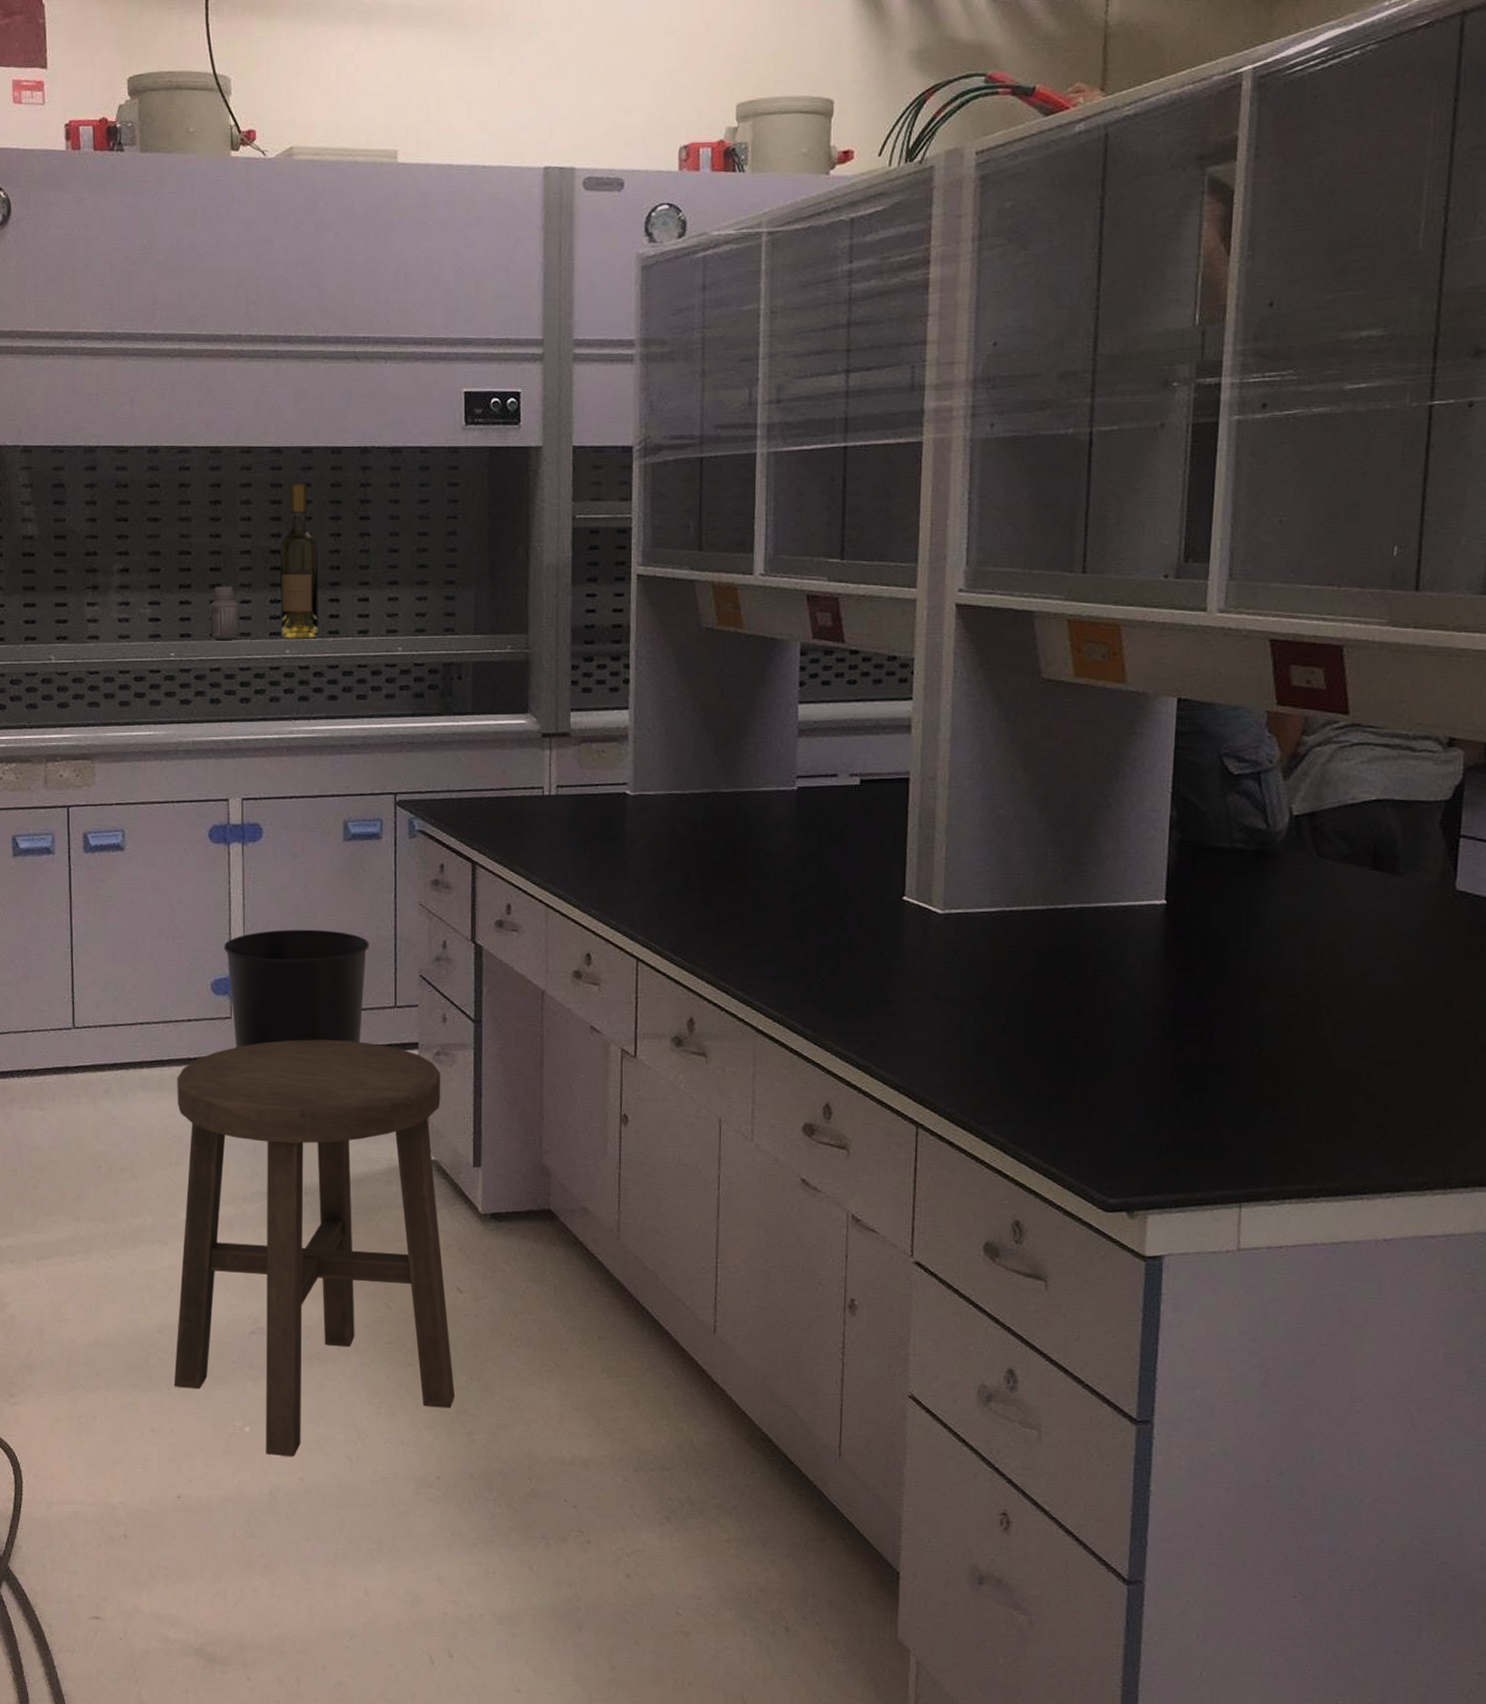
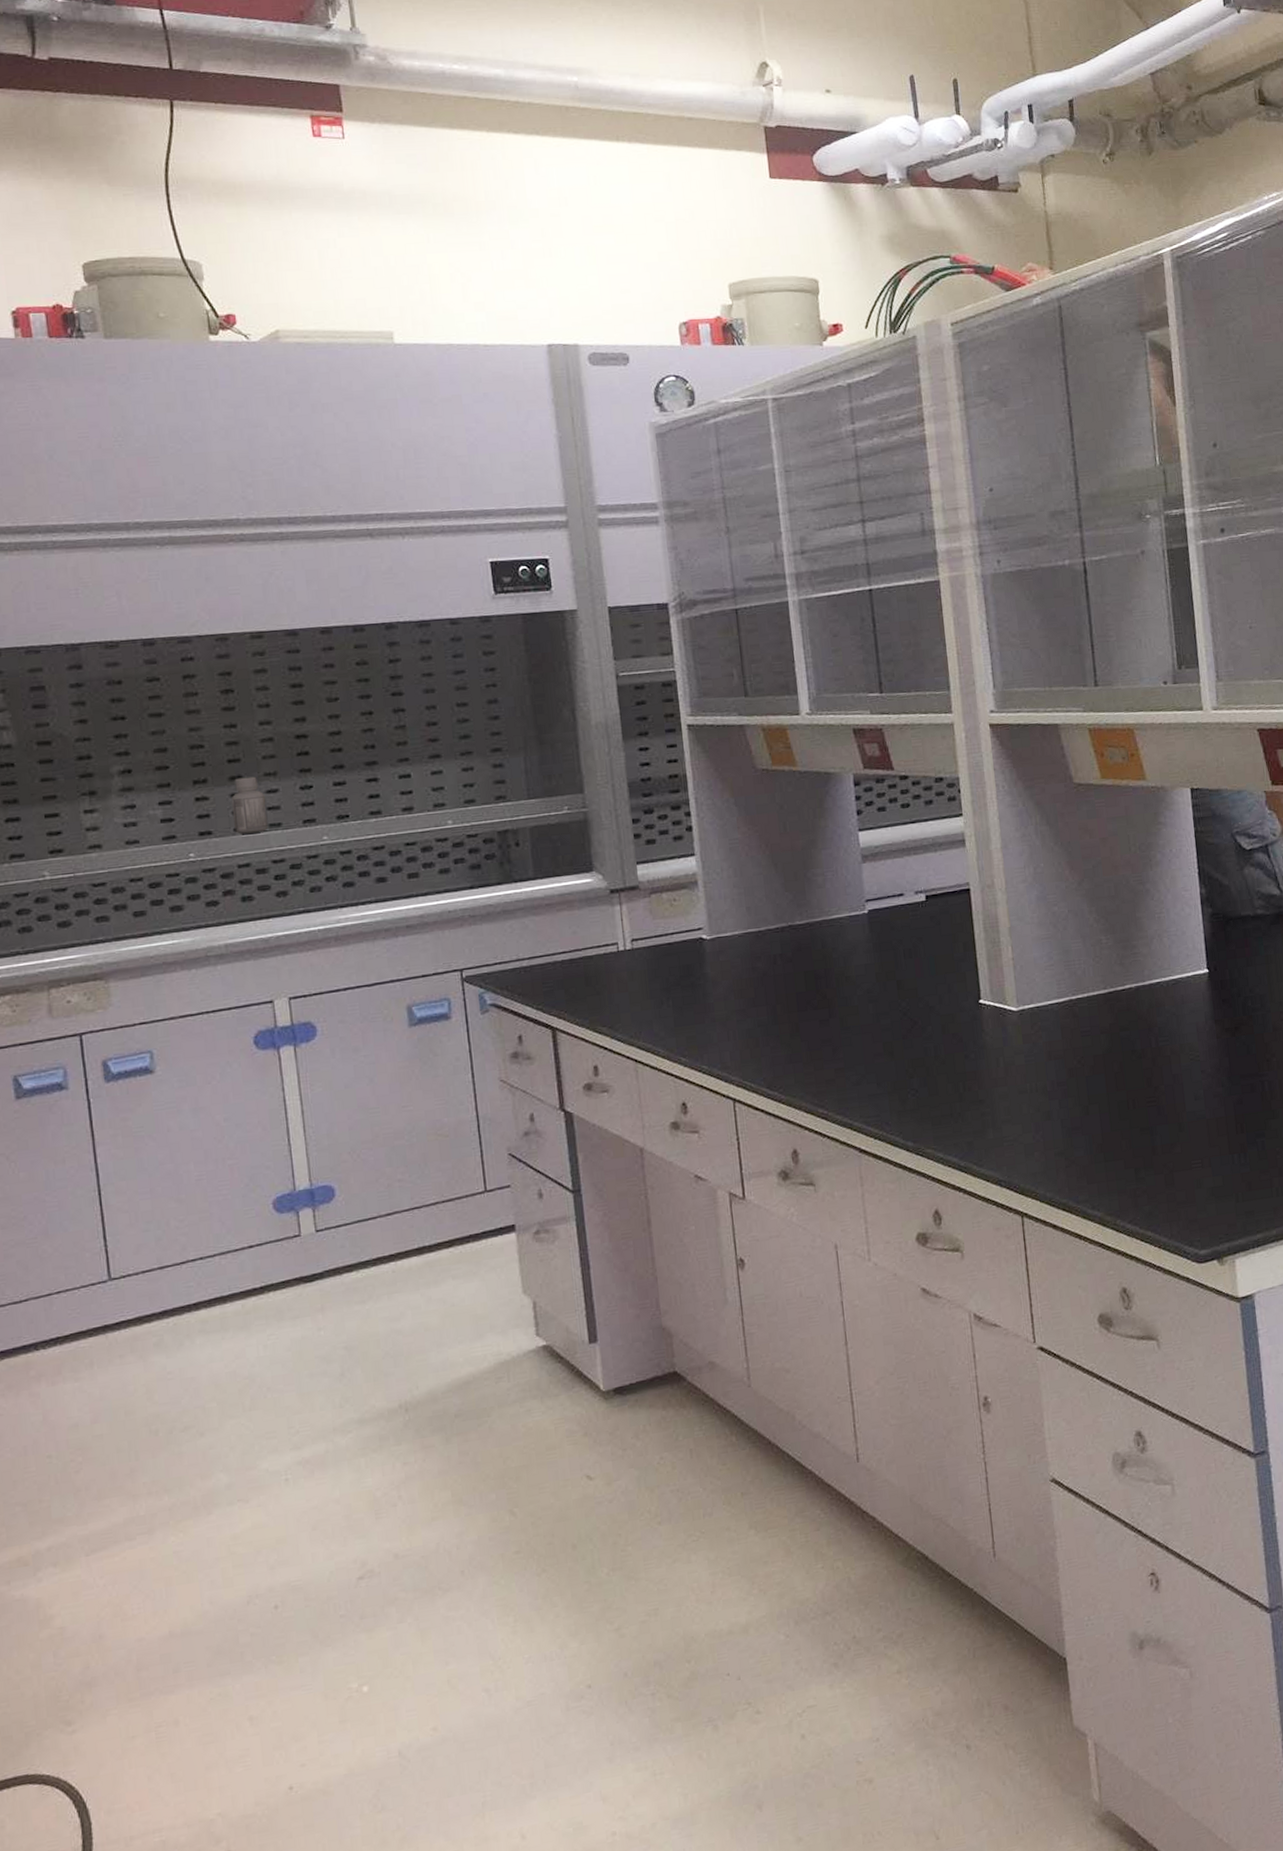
stool: present [173,1039,454,1457] -> none [242,1233,597,1712]
waste bin: present [224,929,369,1048] -> none [284,1122,451,1267]
bottle: present [280,483,319,639] -> none [305,664,359,825]

